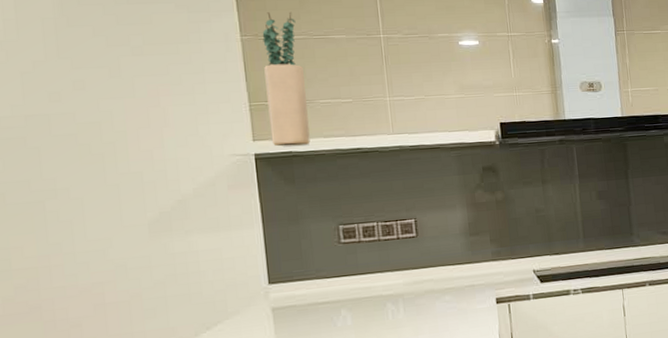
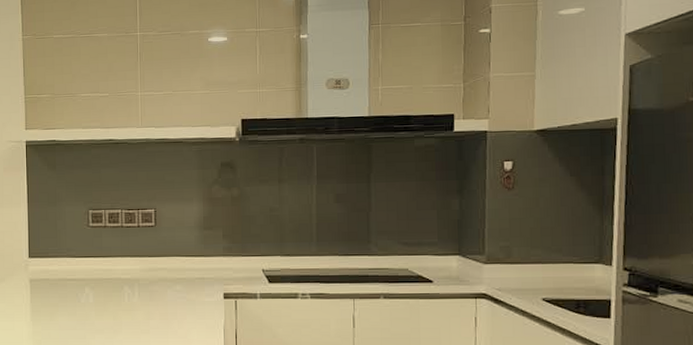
vase: present [262,11,311,147] -> none [39,13,71,136]

